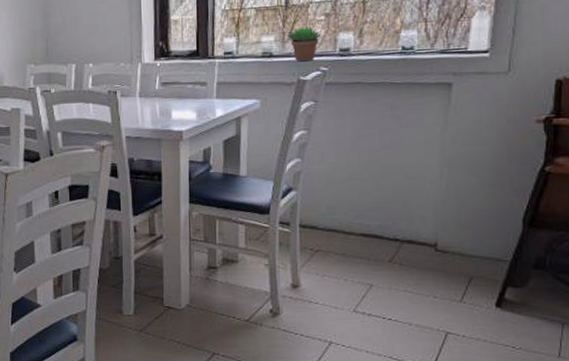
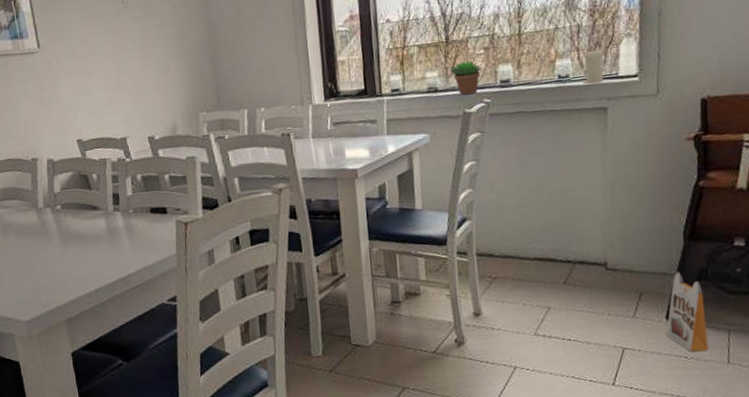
candle: none [428,21,453,58] -> present [583,49,604,85]
shopping bag: none [494,259,539,343] -> present [666,272,709,353]

